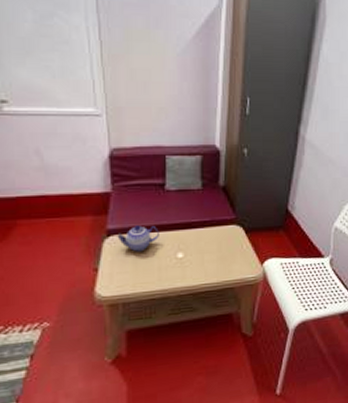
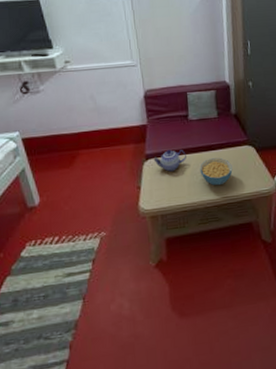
cereal bowl: none [175,237,215,271] -> present [200,157,233,186]

